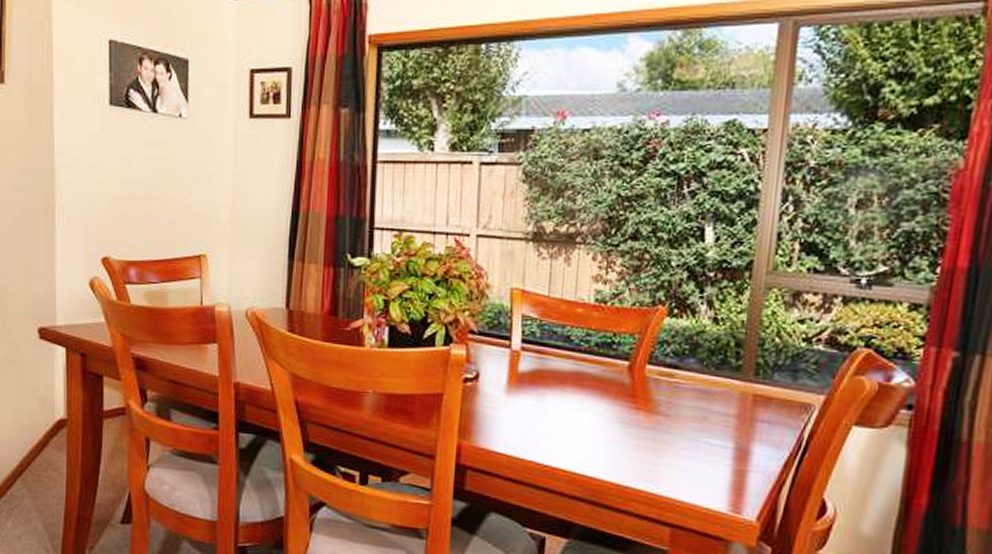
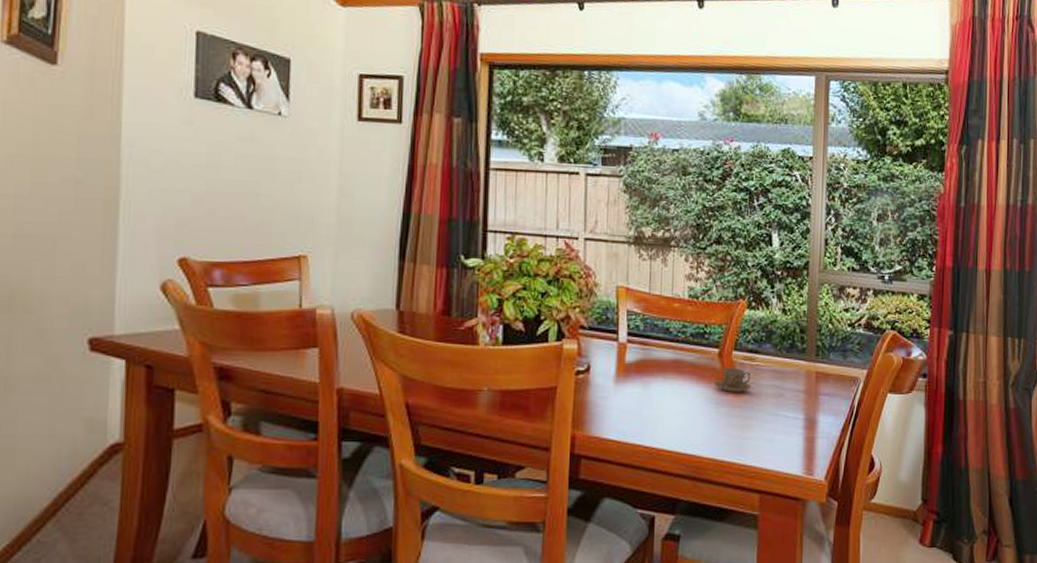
teacup: none [622,383,668,412] -> present [715,368,752,392]

